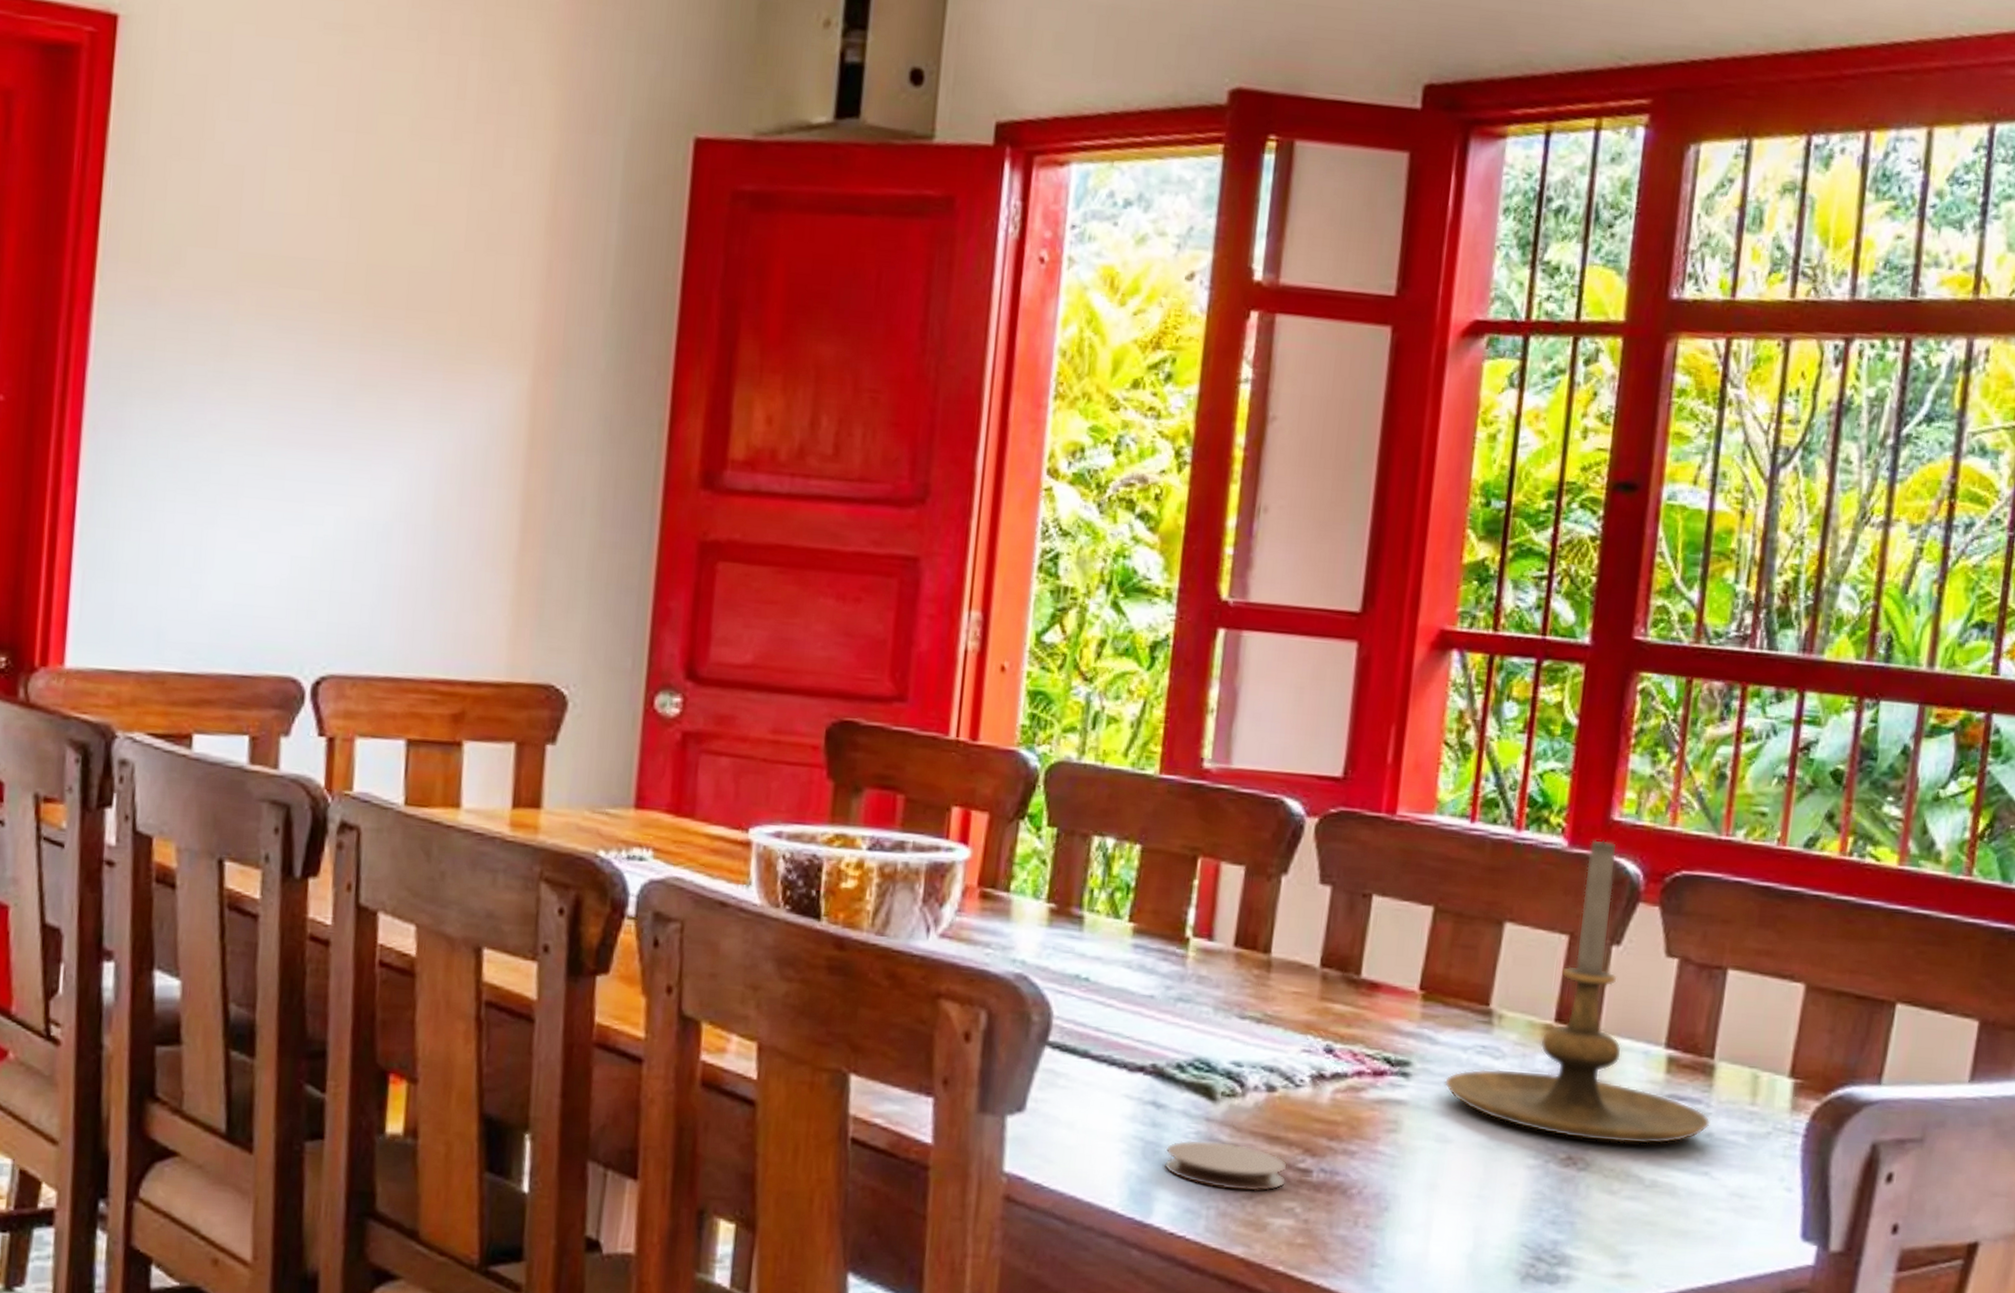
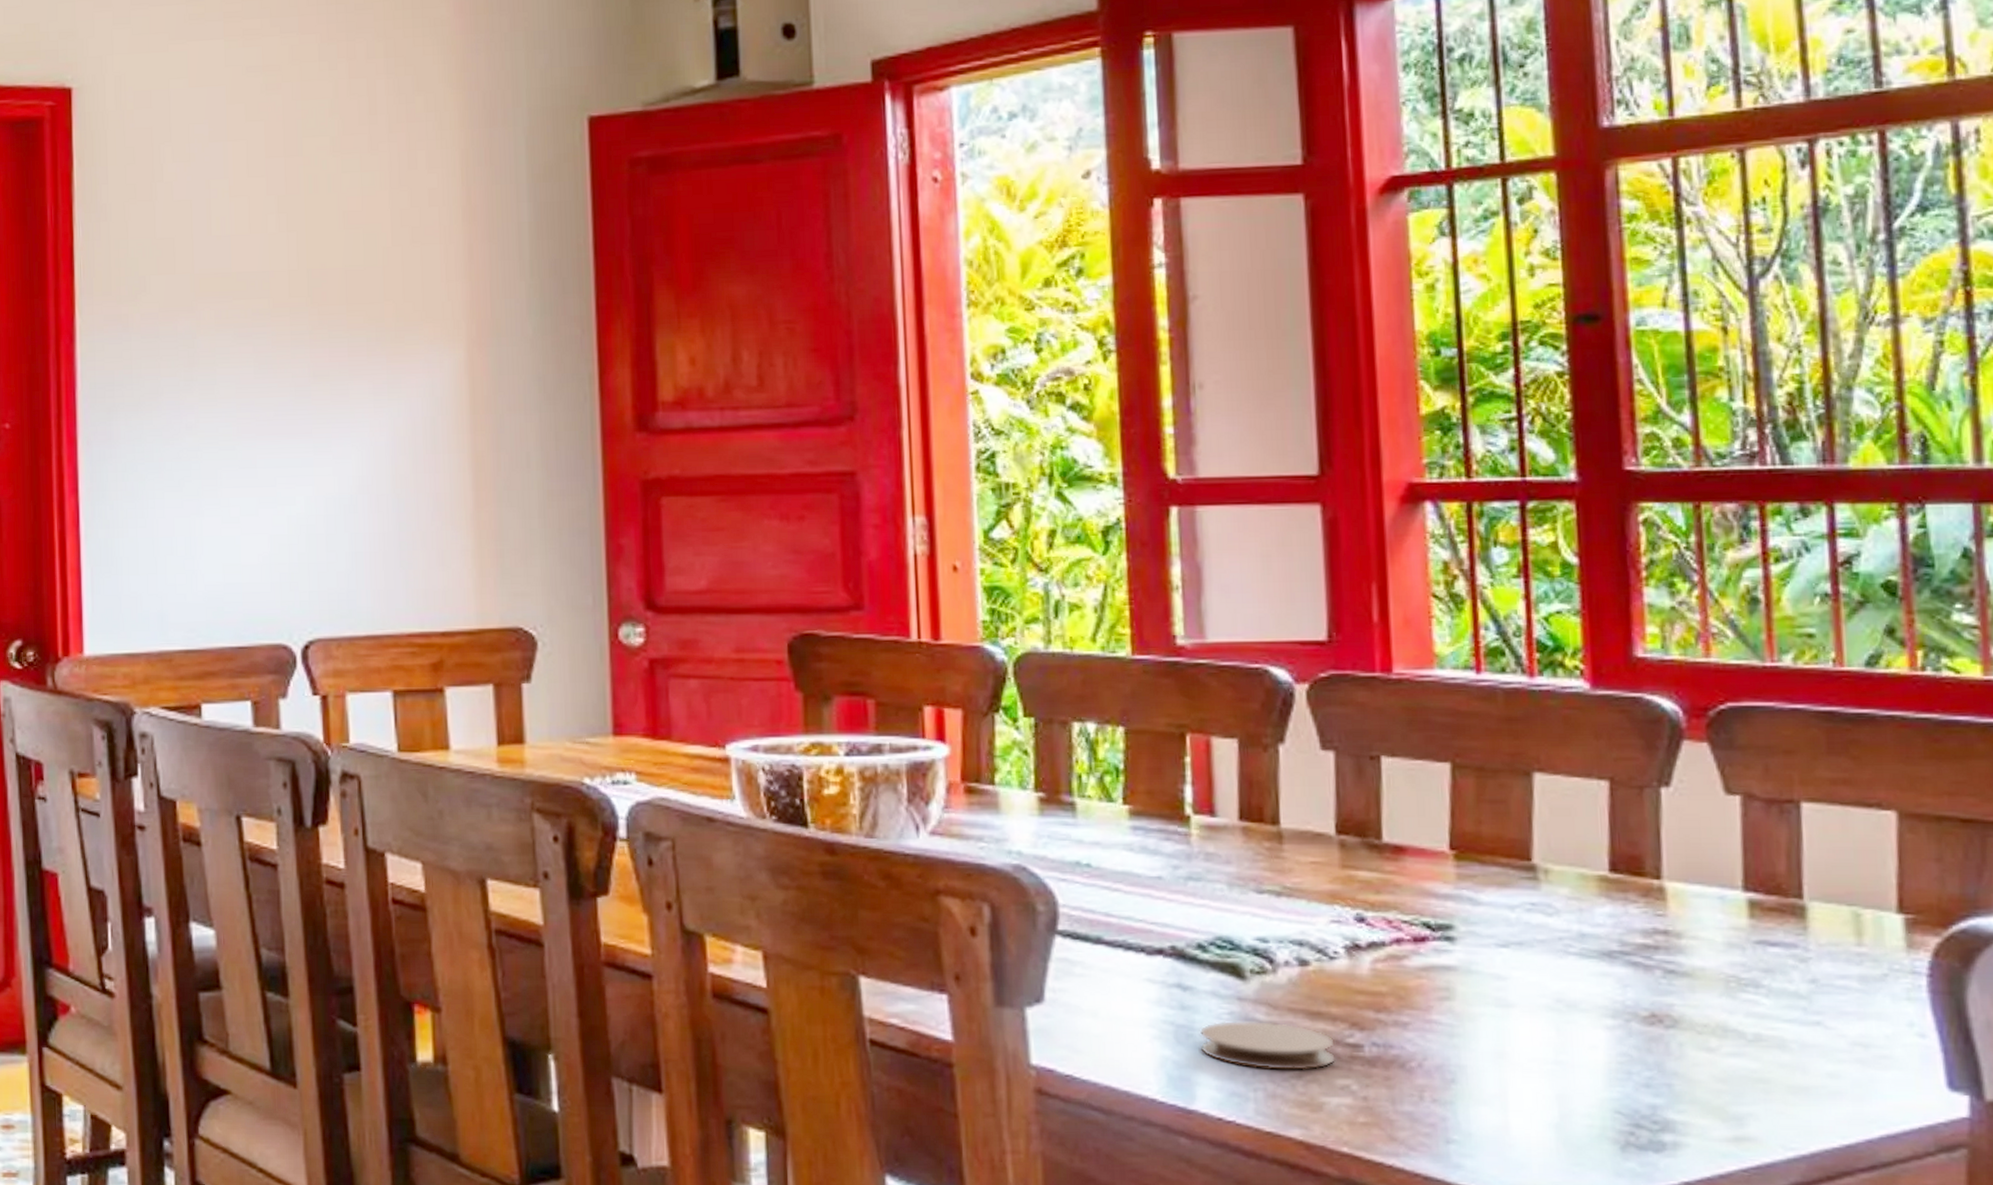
candle holder: present [1445,839,1710,1145] -> none [1495,678,1813,996]

